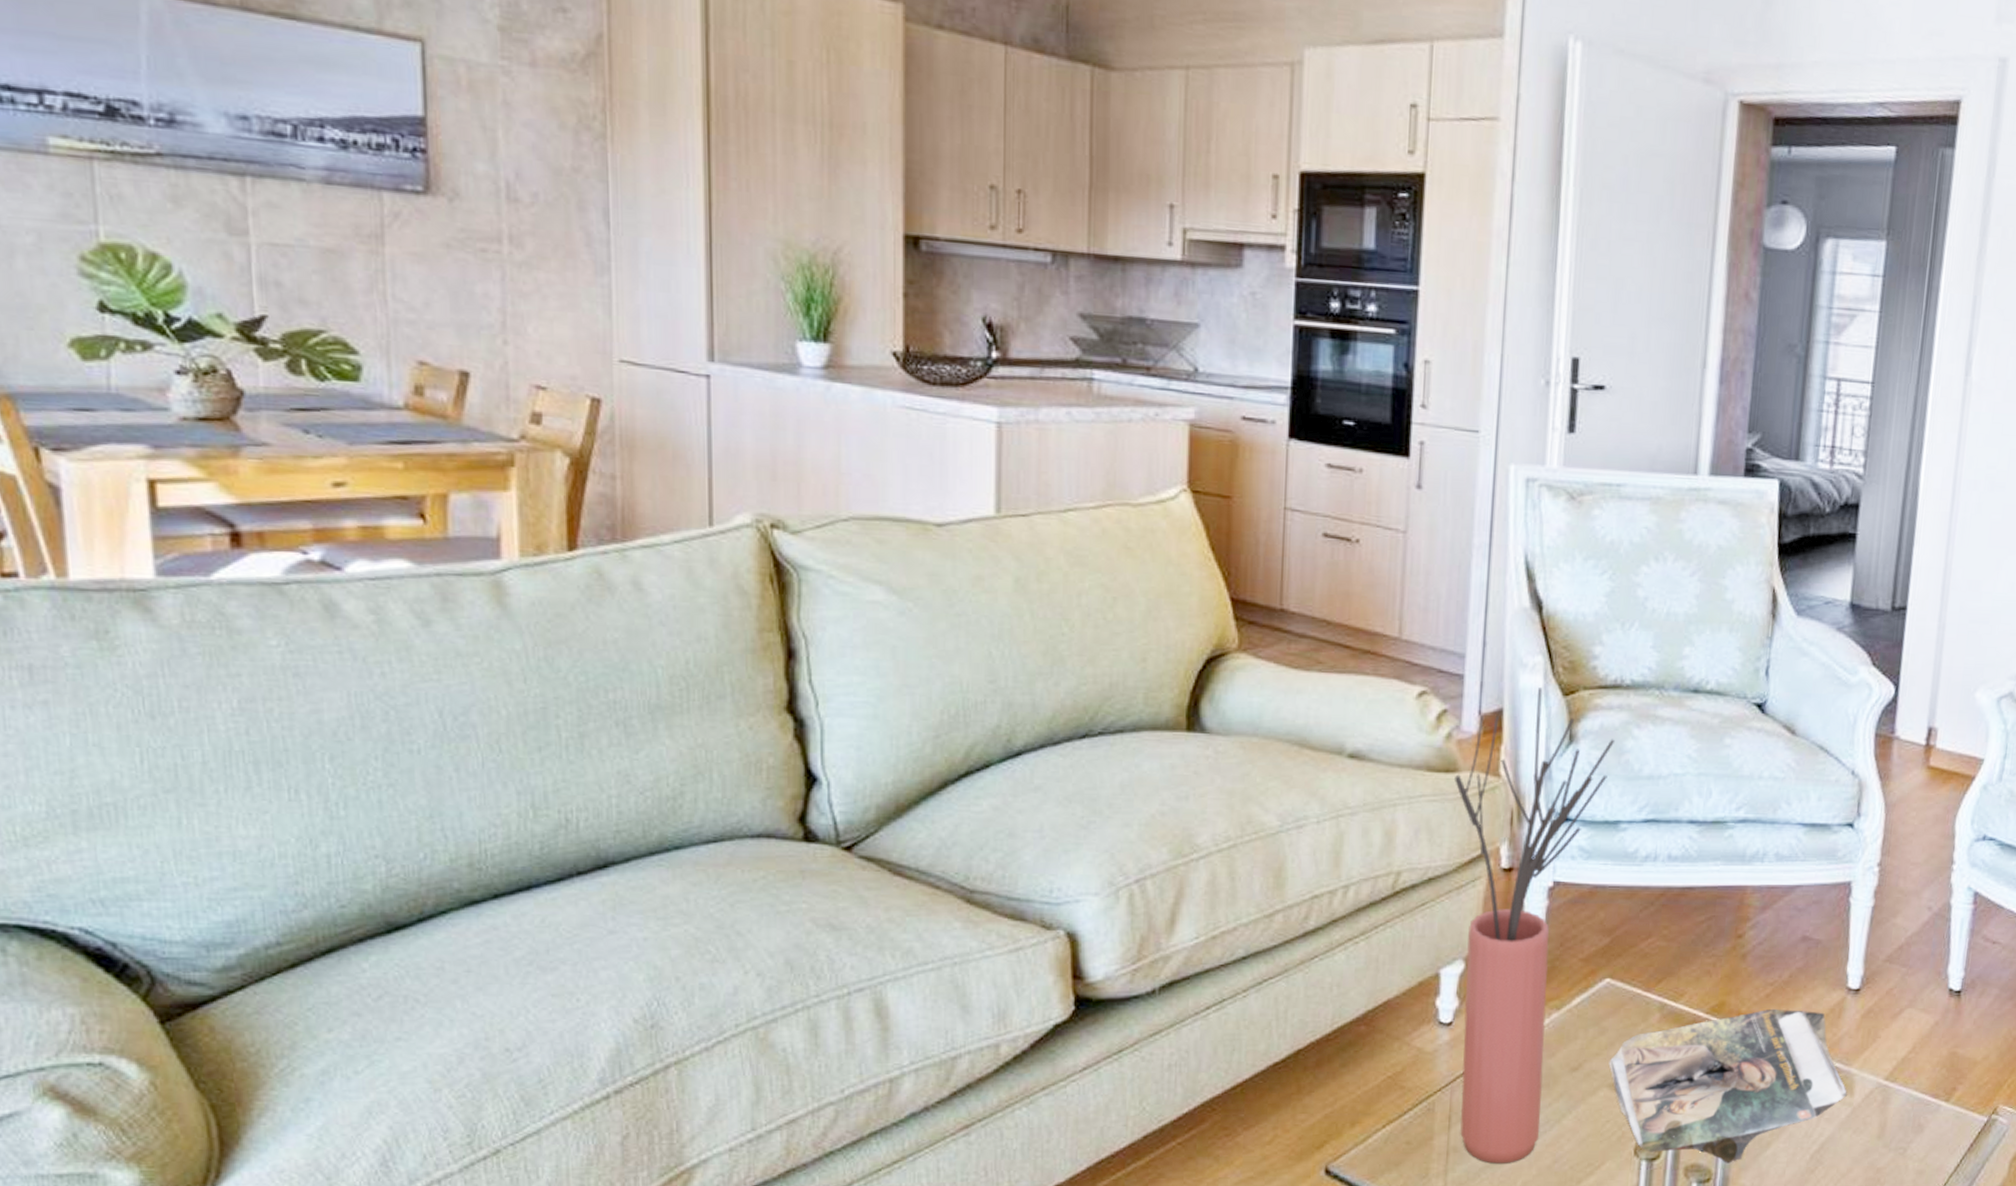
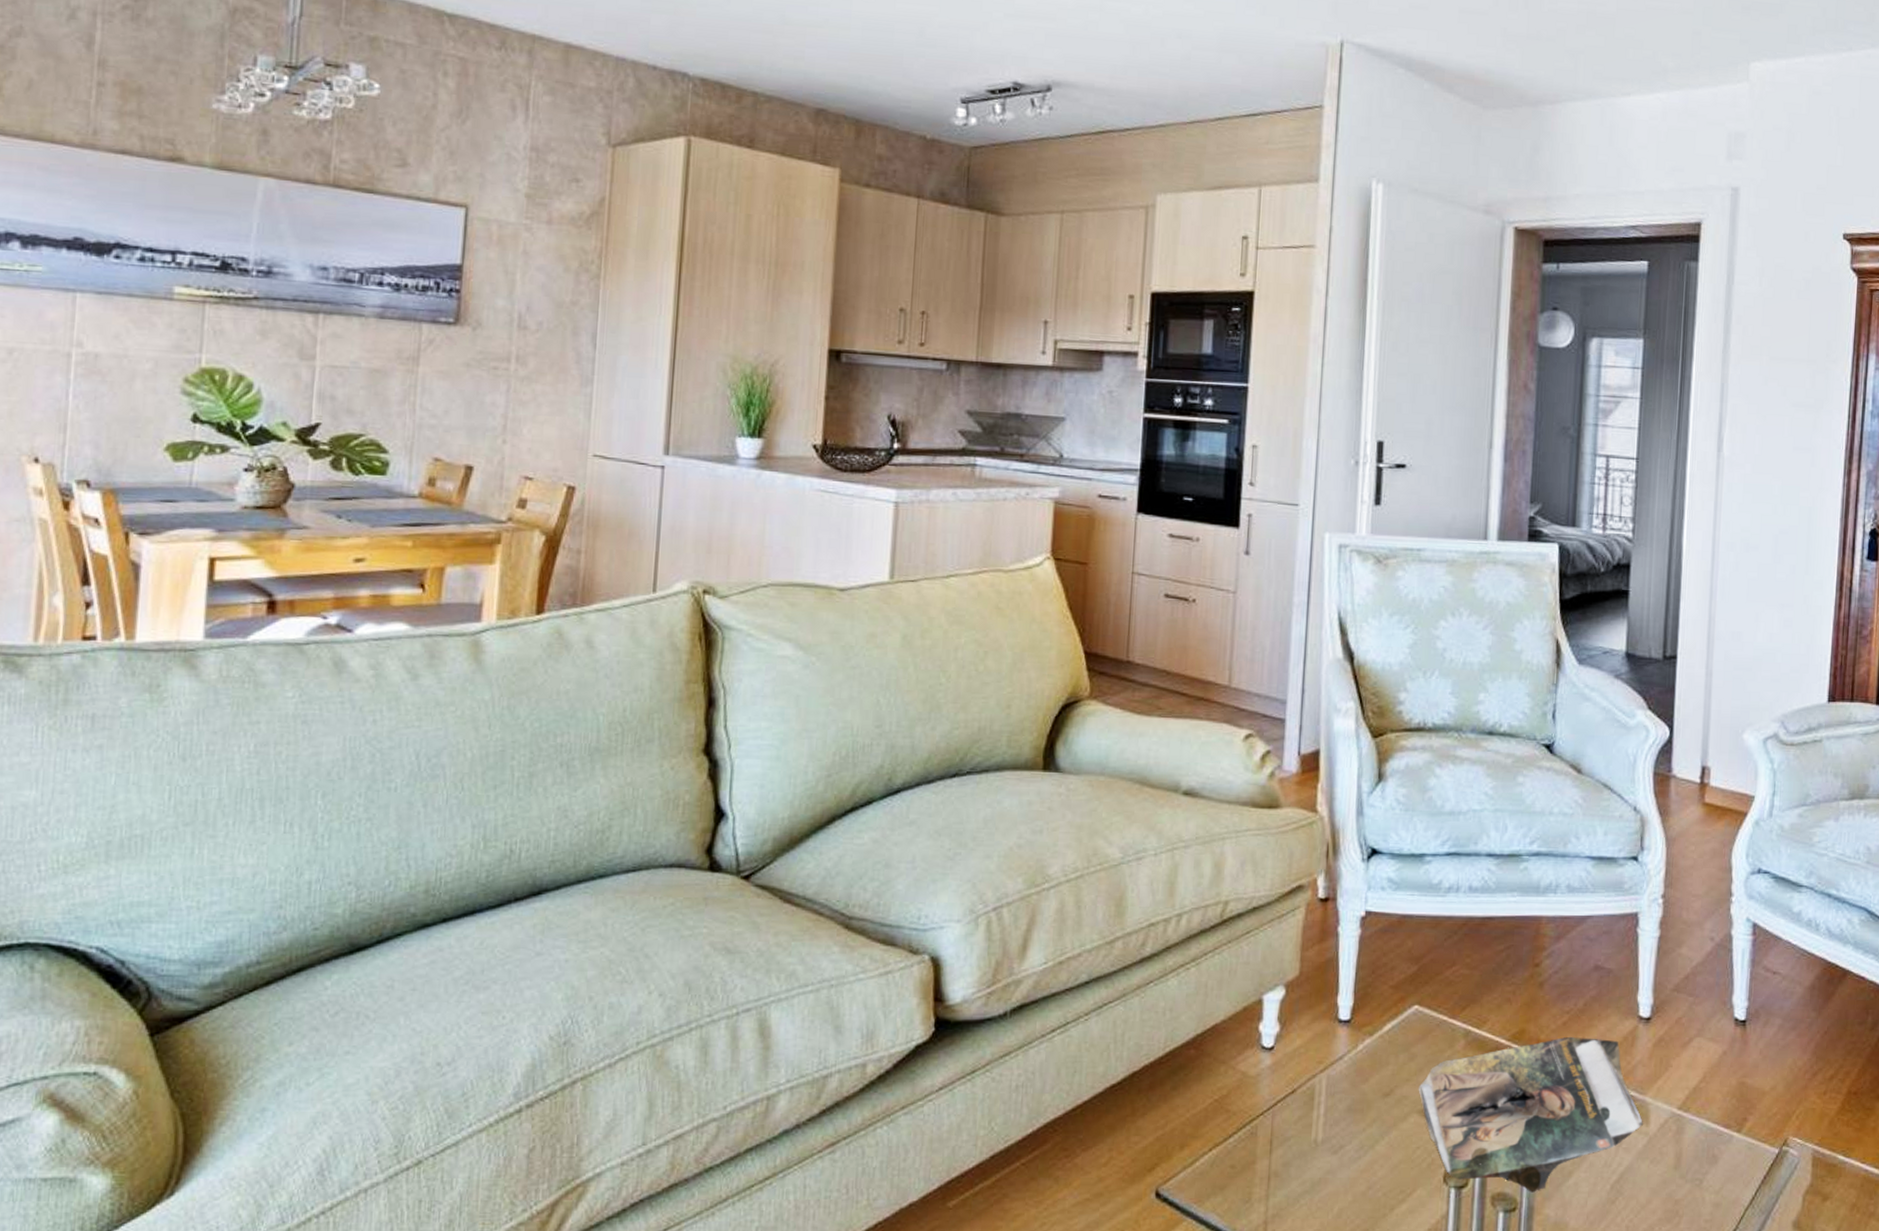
vase: present [1455,688,1616,1164] -> none [1277,730,1420,1189]

